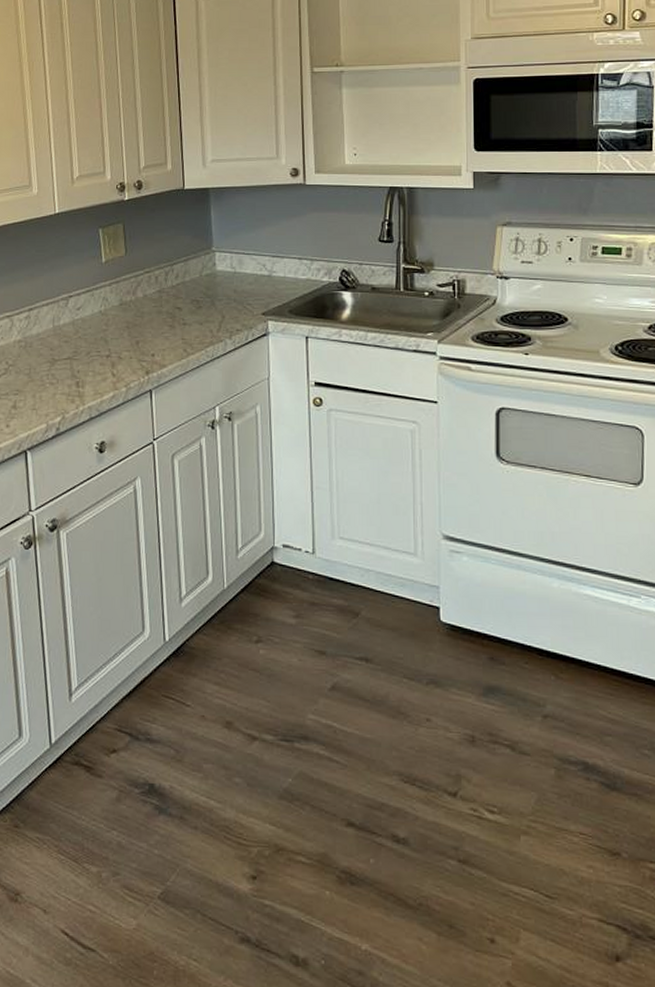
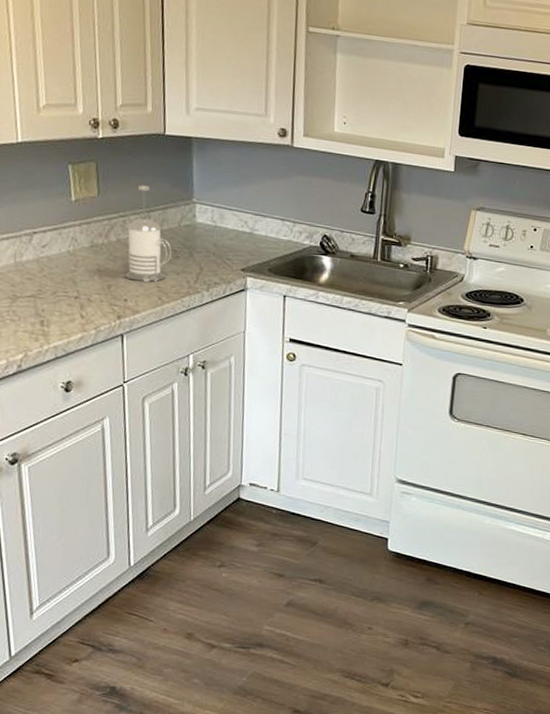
french press: none [151,240,194,335] -> present [124,184,172,282]

